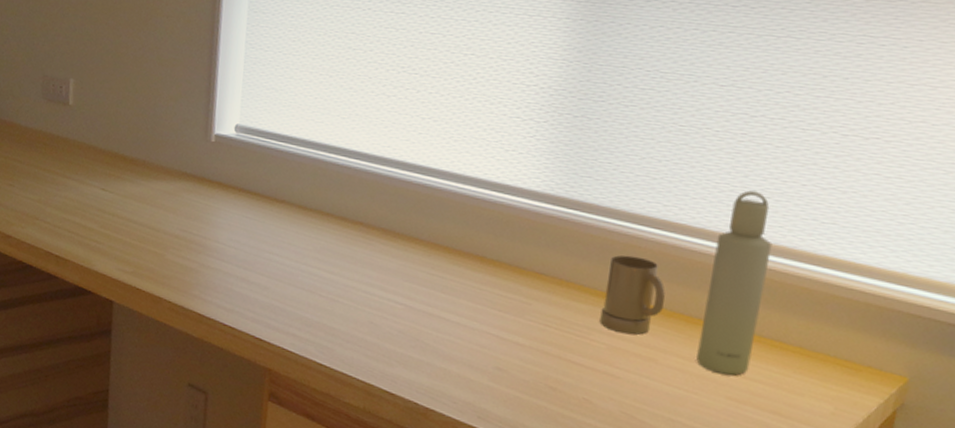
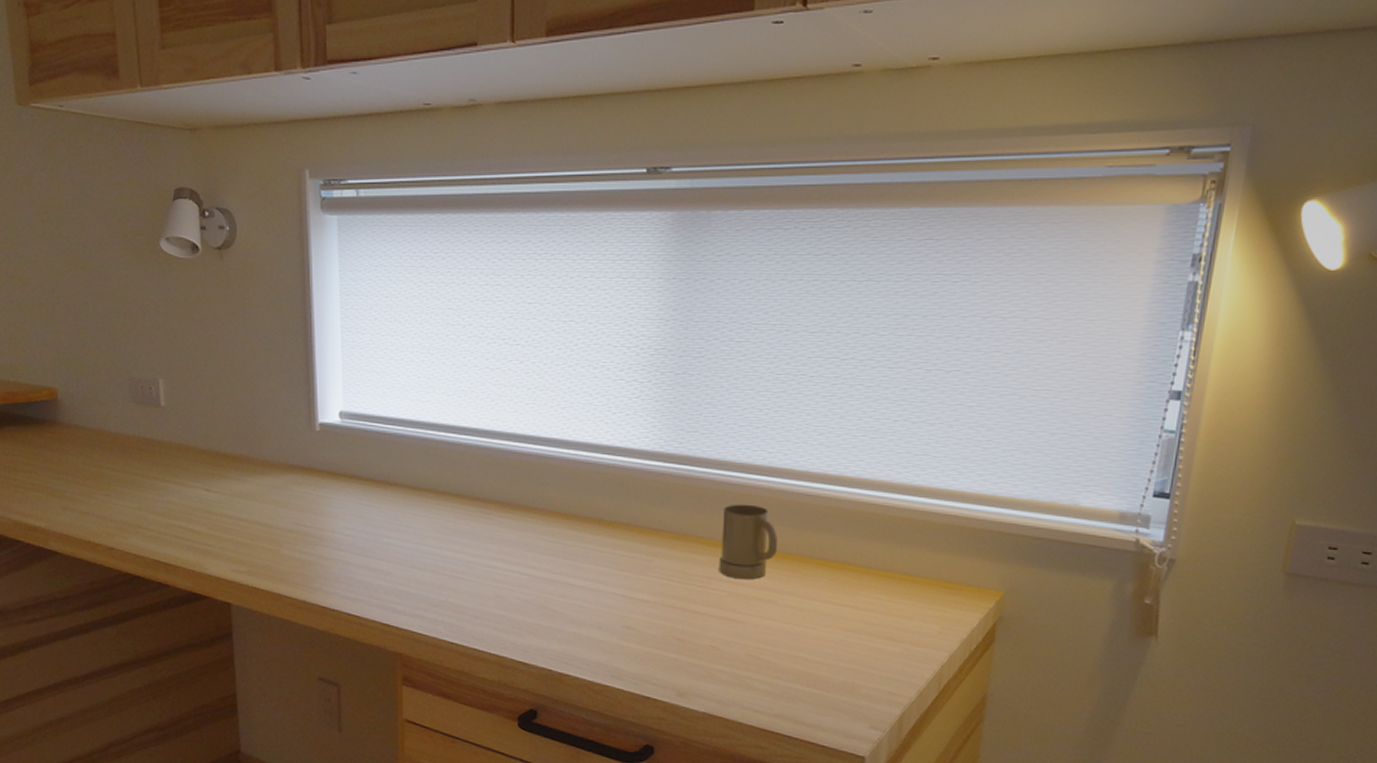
bottle: present [696,190,773,376] -> none [812,431,872,608]

